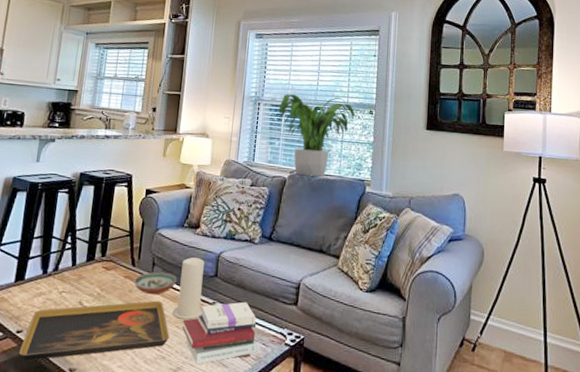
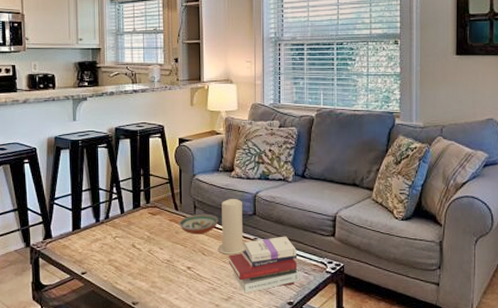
decorative tray: present [18,300,170,361] -> none [86,240,218,297]
potted plant: present [278,94,355,177] -> none [300,29,379,112]

